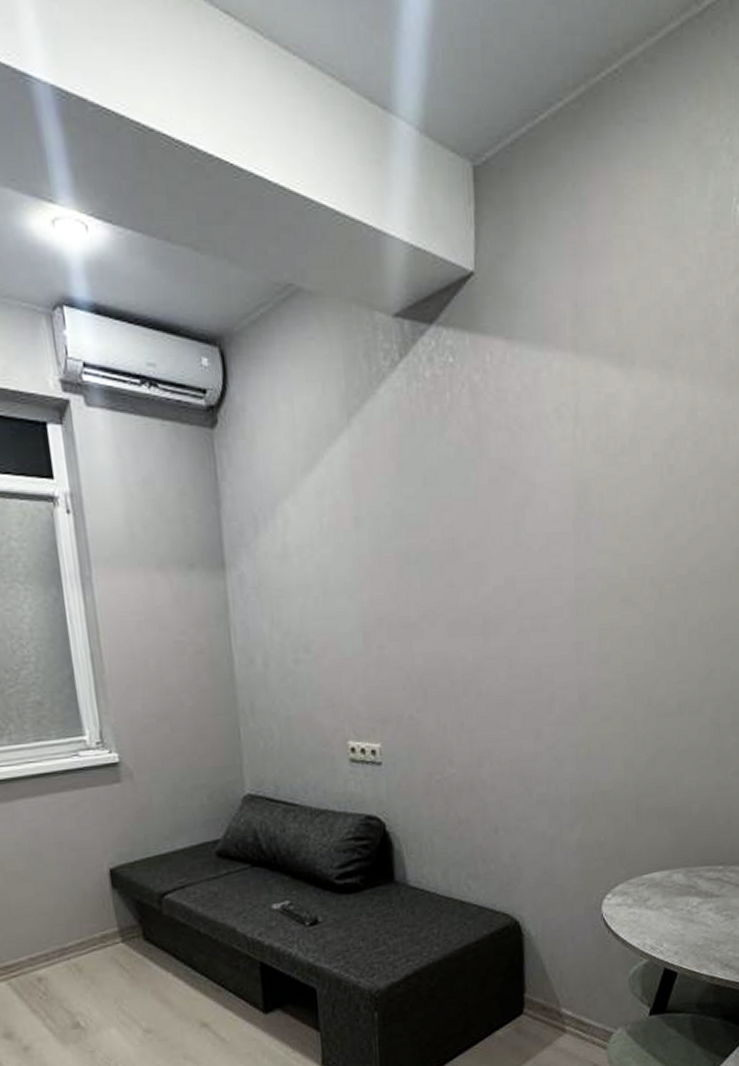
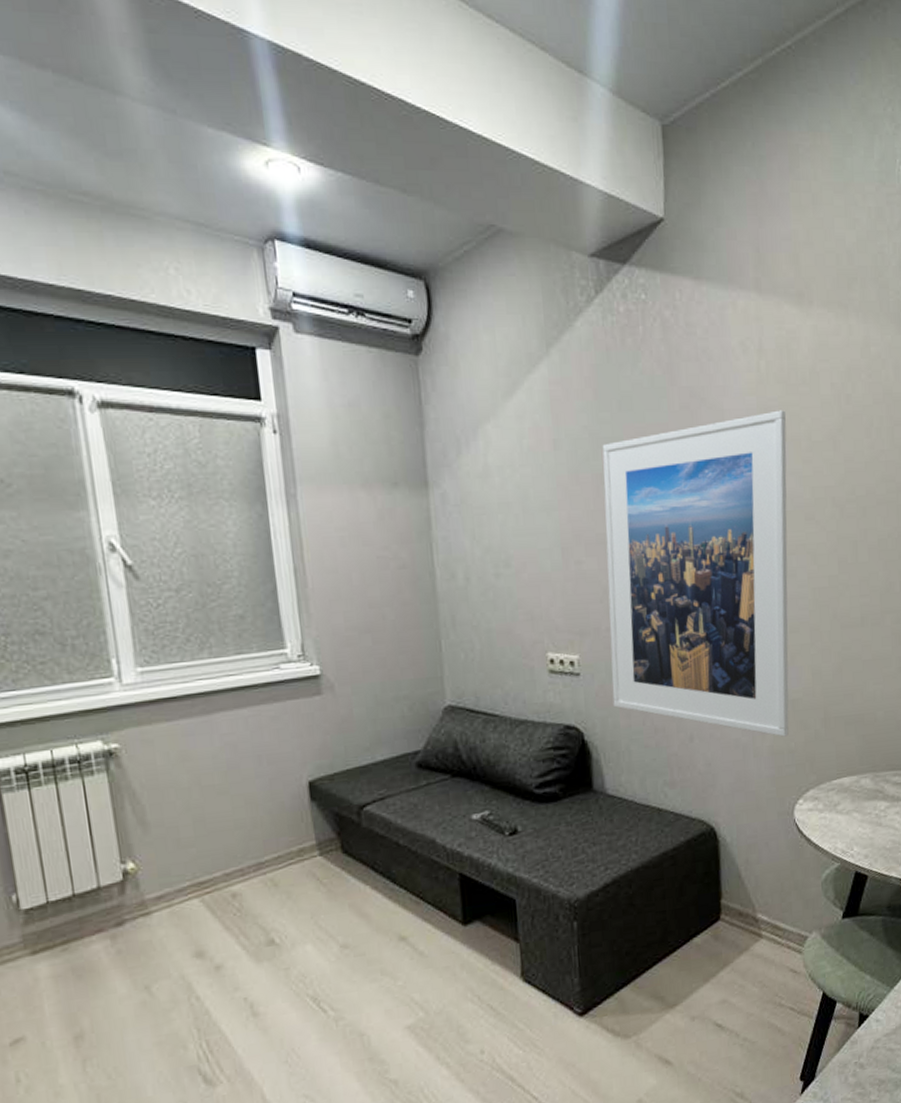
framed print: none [406,482,603,830] -> present [602,410,789,737]

